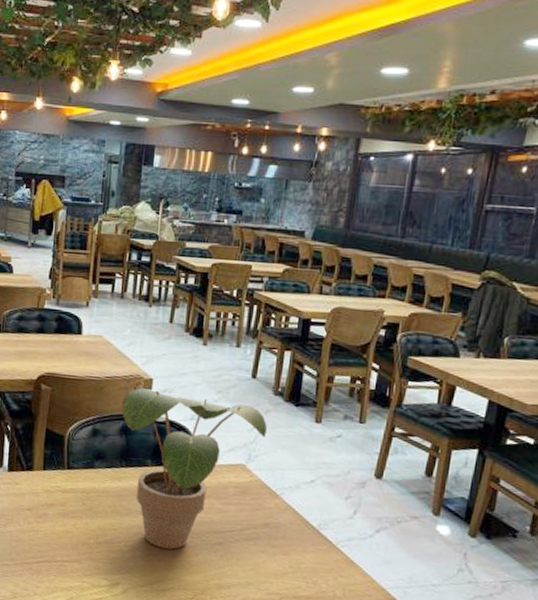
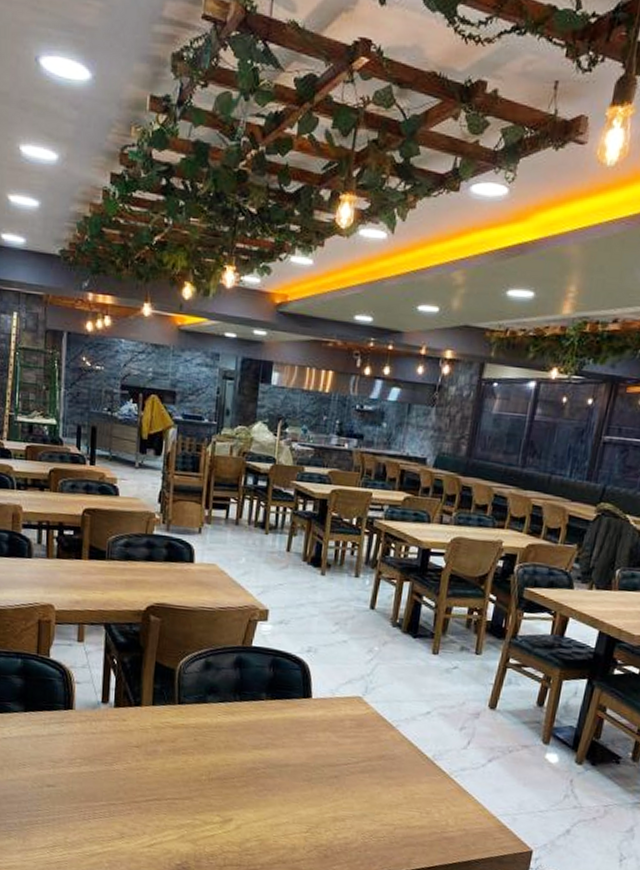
potted plant: present [121,388,268,550] -> none [235,619,385,784]

